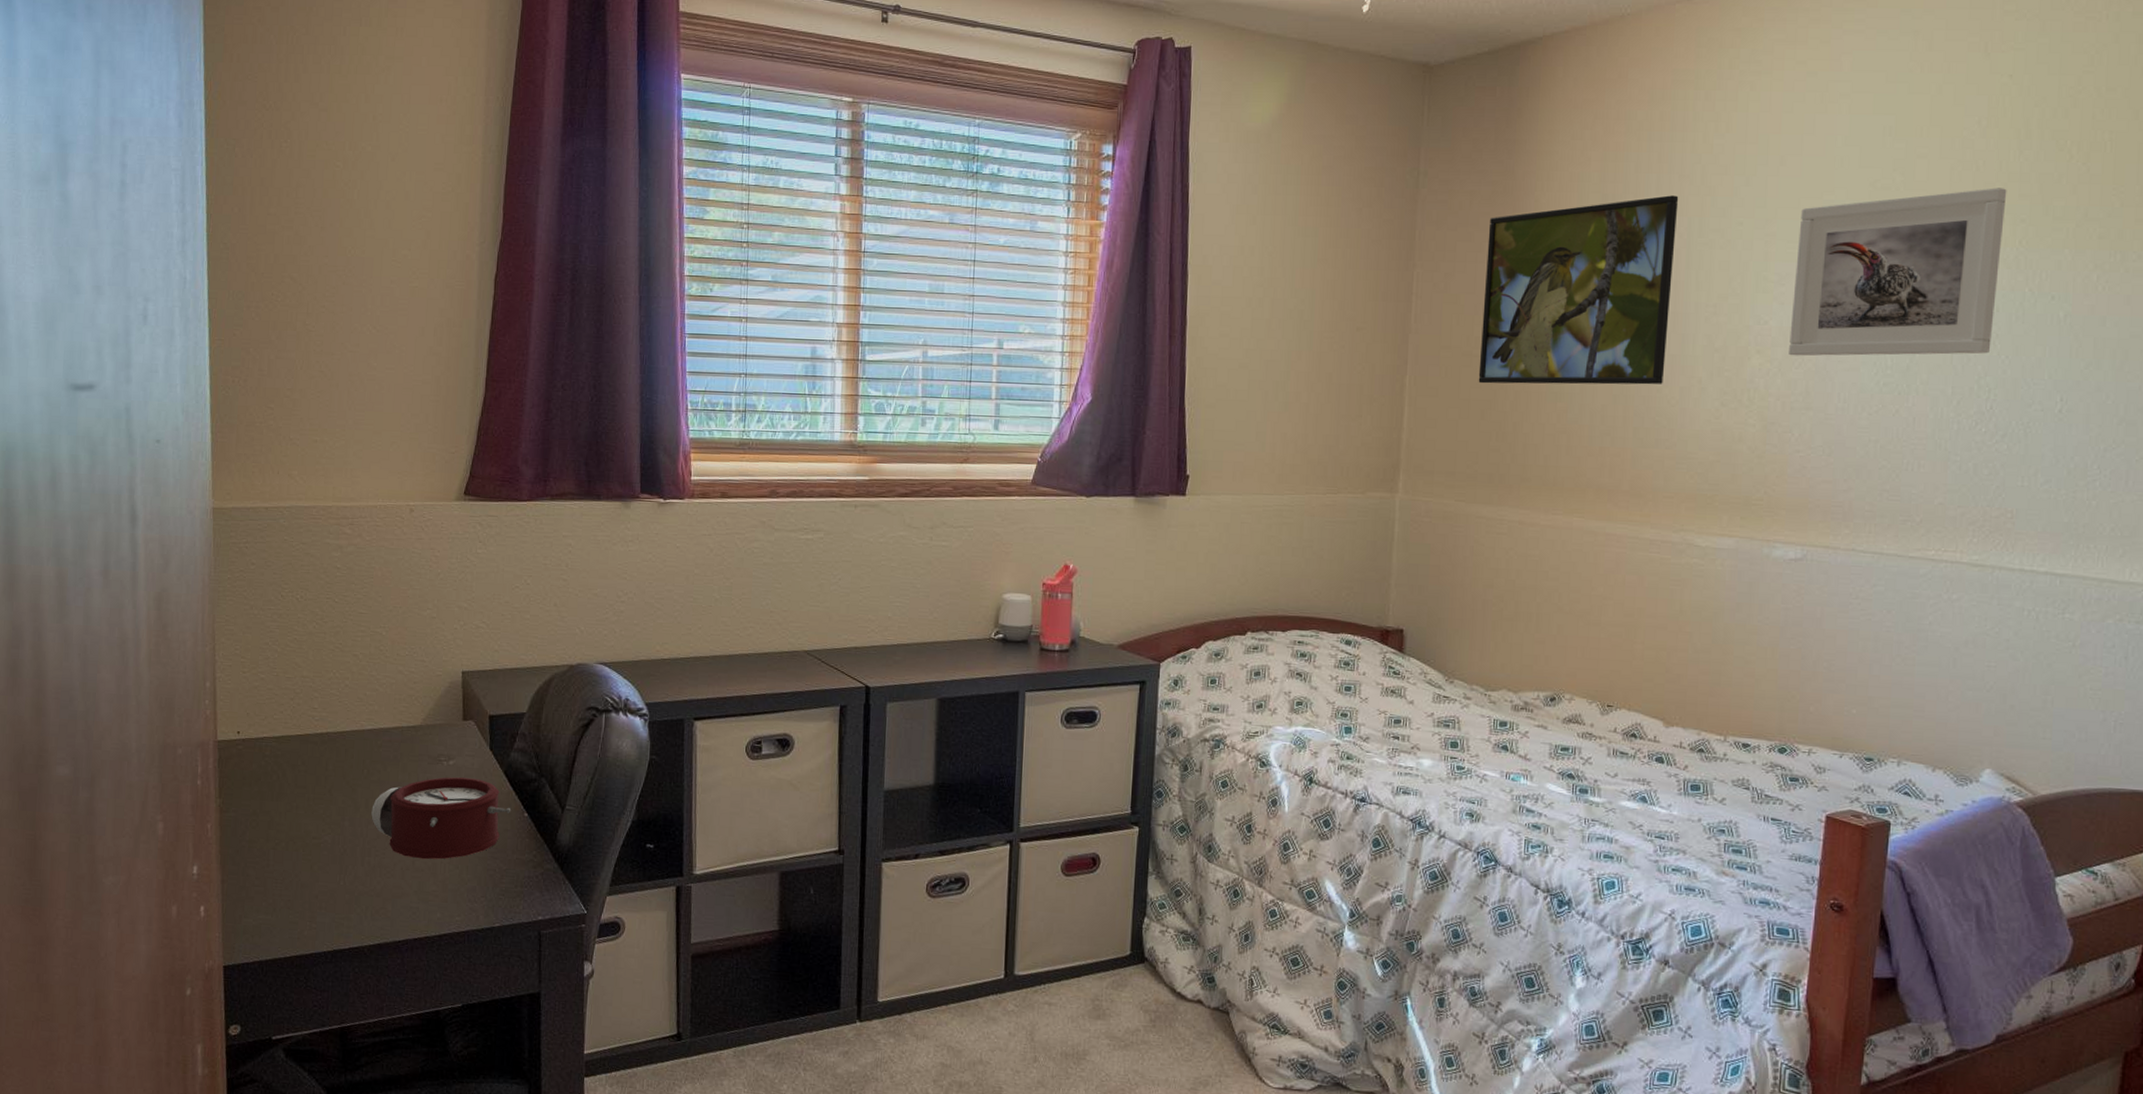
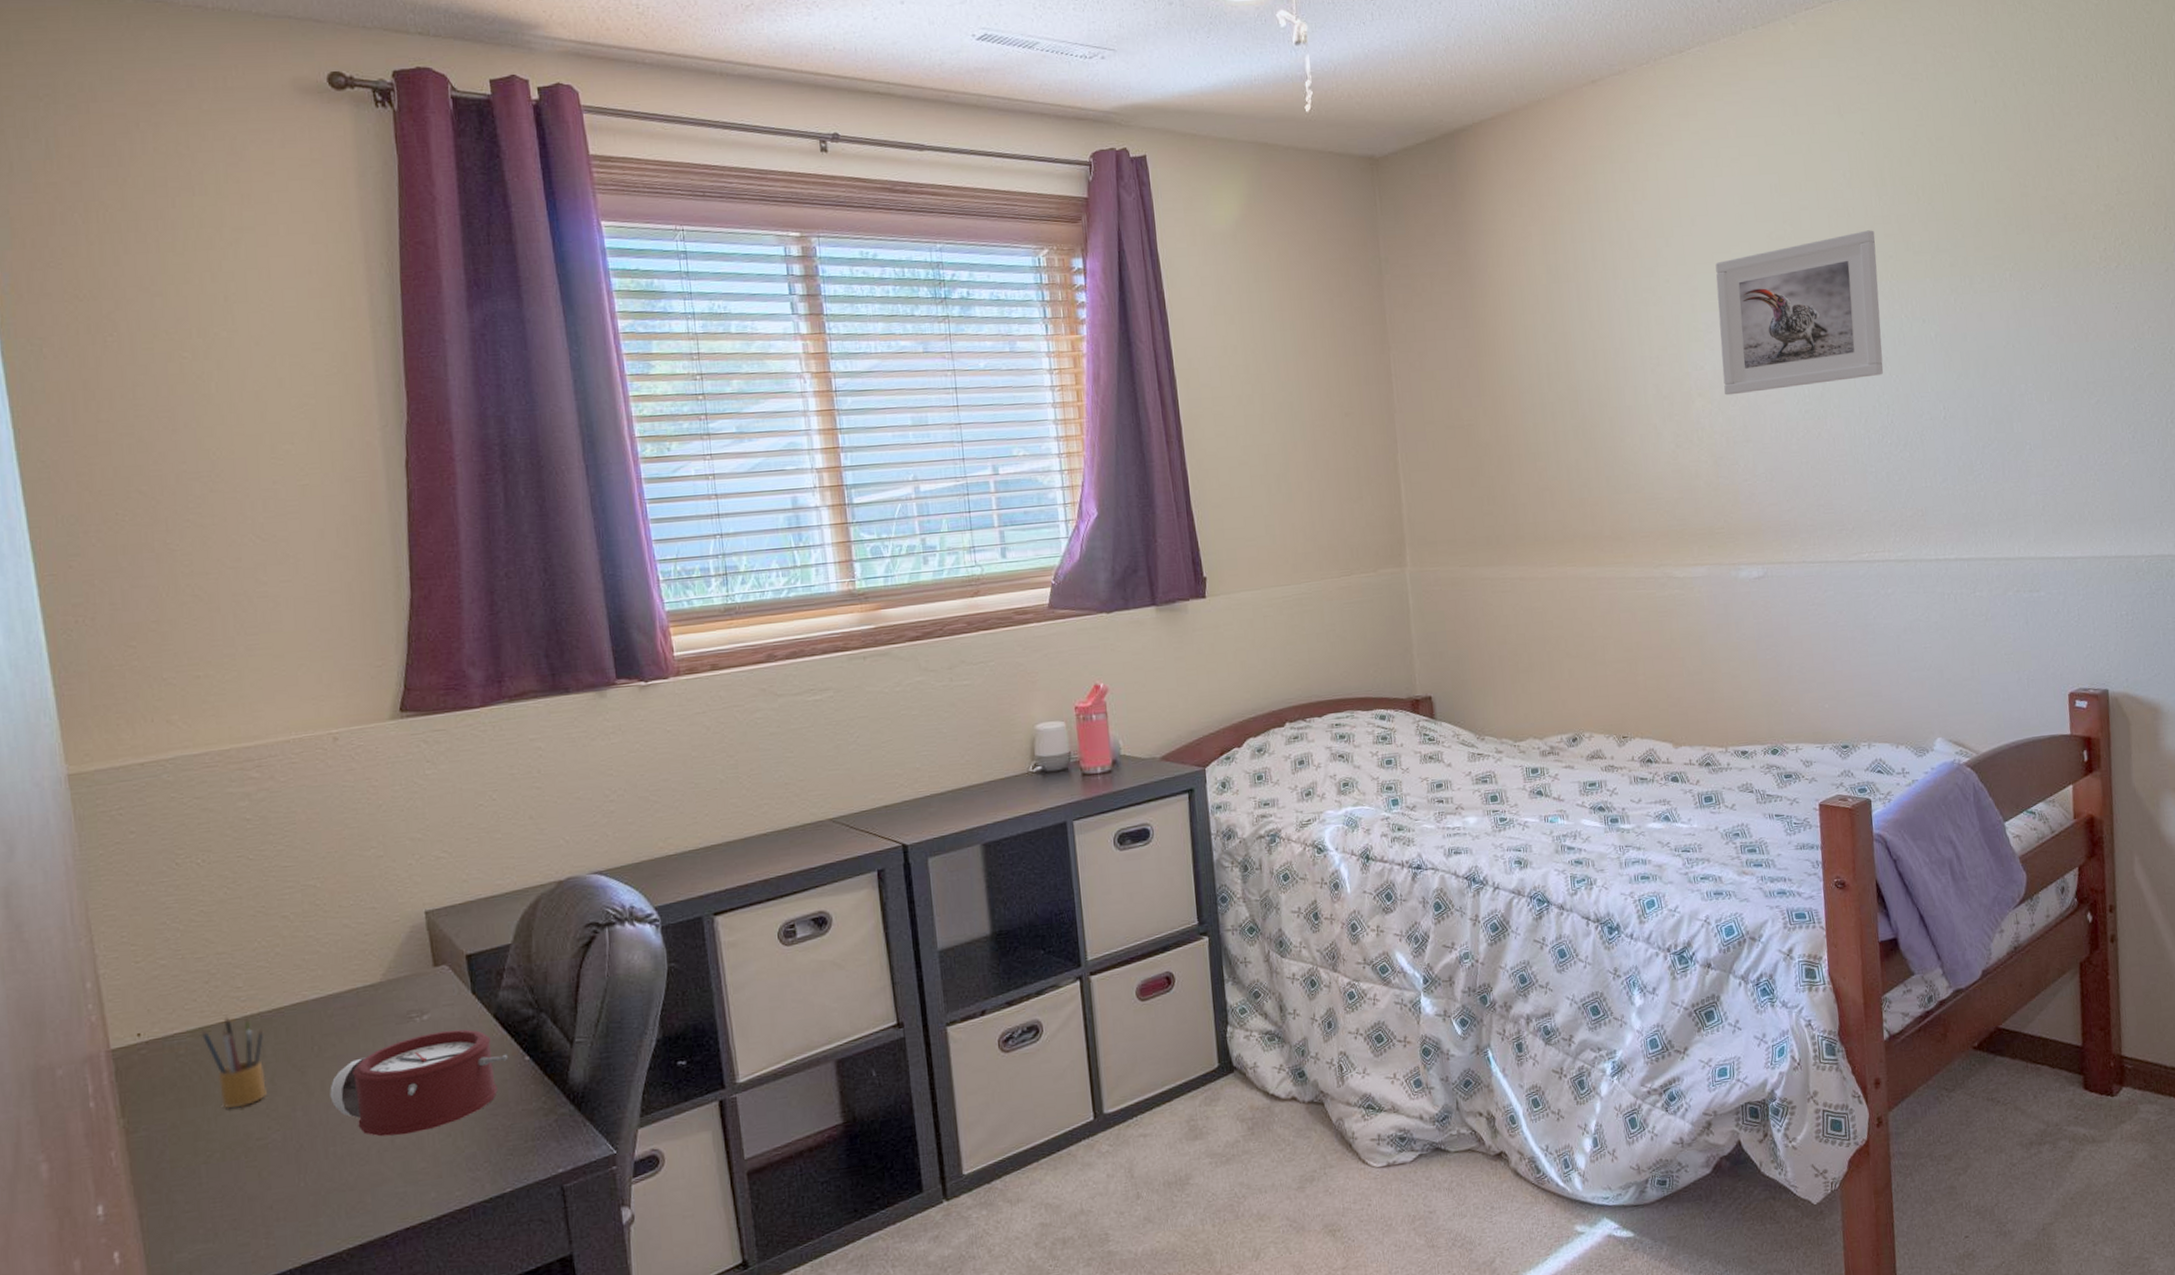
pencil box: none [283,730,329,809] -> present [202,1015,267,1109]
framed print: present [1478,195,1679,385] -> none [1451,261,1625,453]

